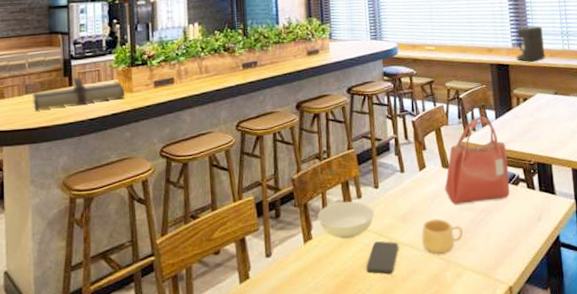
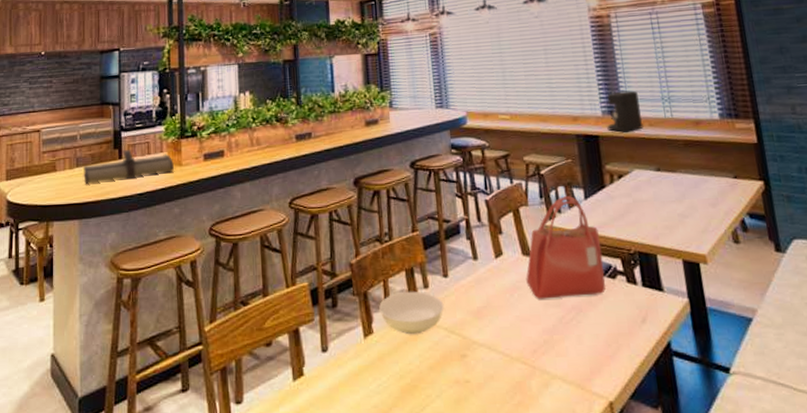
smartphone: present [366,241,398,274] -> none [435,338,473,378]
mug: present [421,218,463,254] -> none [499,315,550,358]

